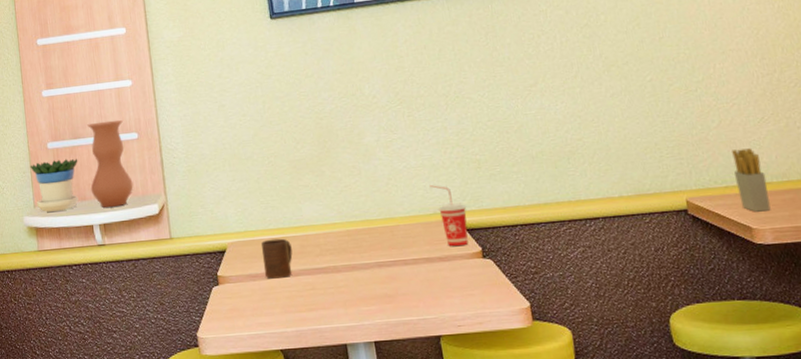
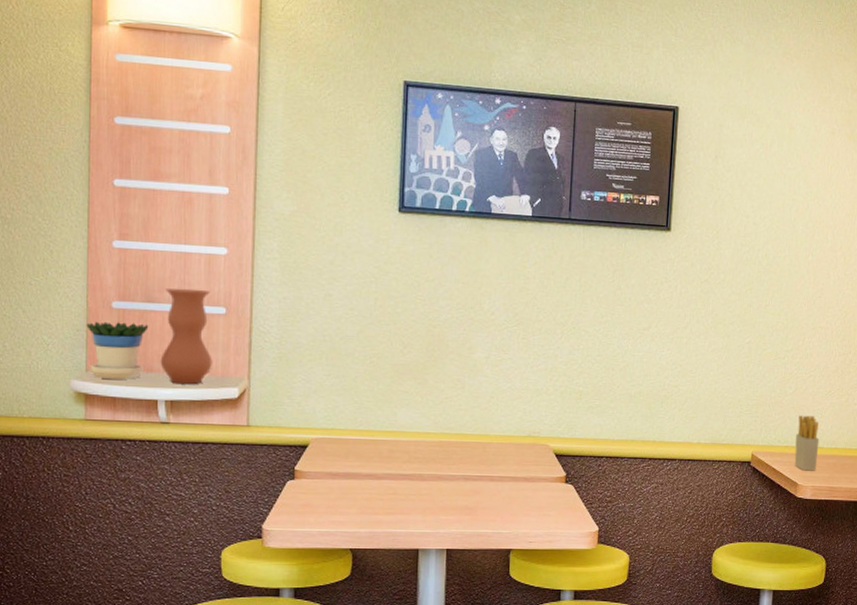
cup: present [260,238,293,279] -> none [346,440,380,480]
beverage cup: present [429,184,469,247] -> none [529,408,561,470]

